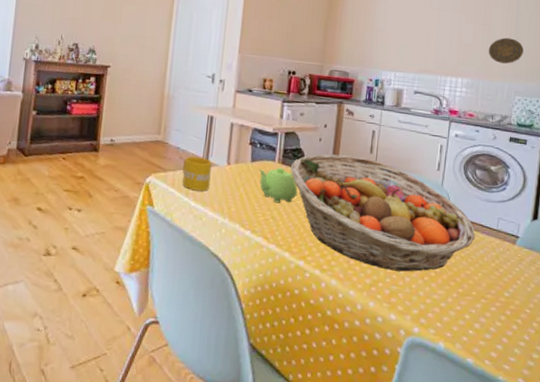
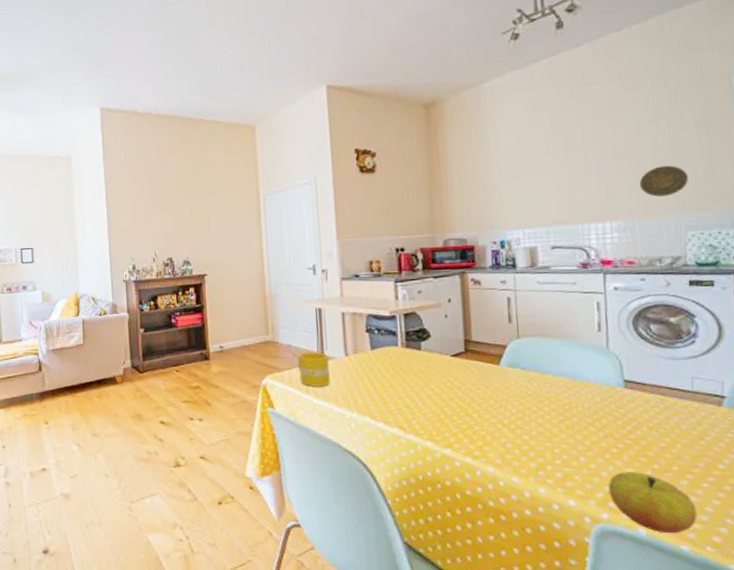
teapot: present [259,167,298,203] -> none [381,352,430,390]
fruit basket: present [290,154,475,272] -> none [416,328,663,451]
apple: none [422,293,484,349] -> present [608,472,698,534]

